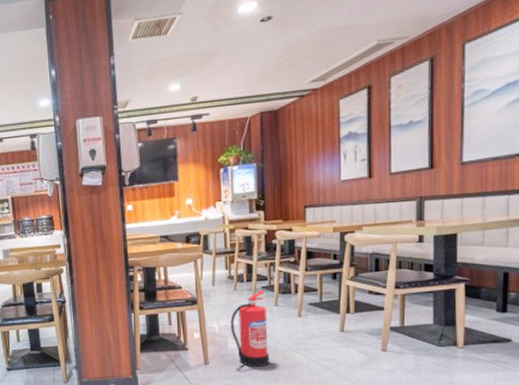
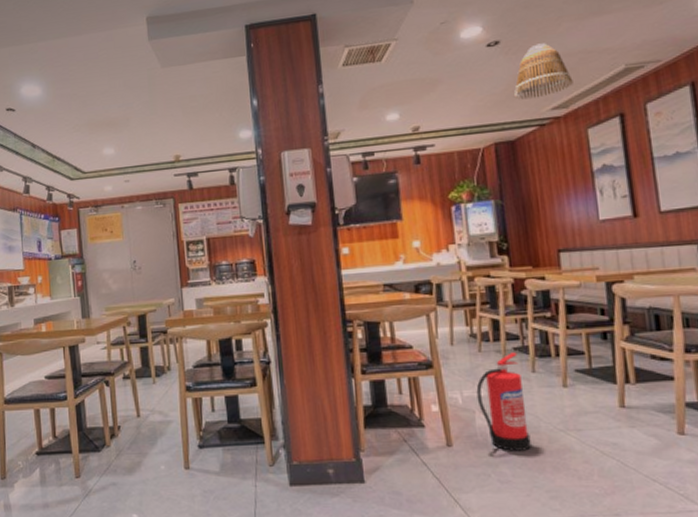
lamp shade: none [280,19,332,73] -> present [513,43,573,100]

